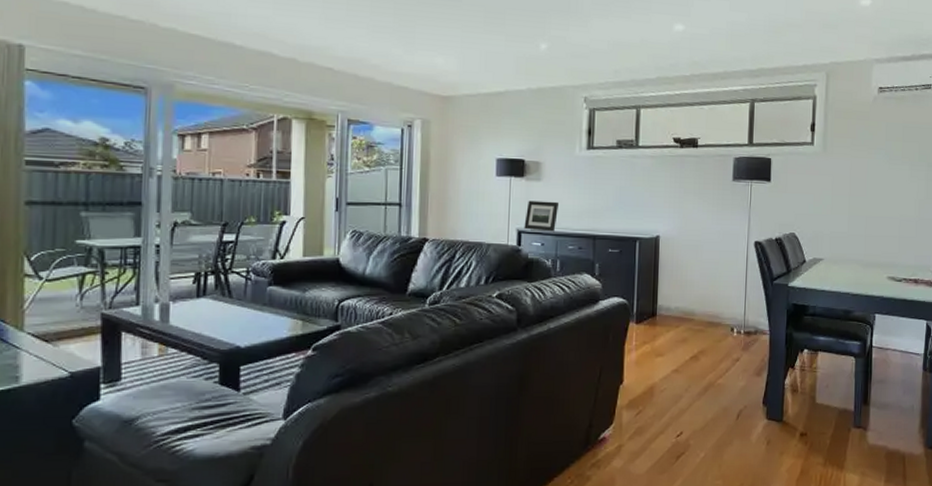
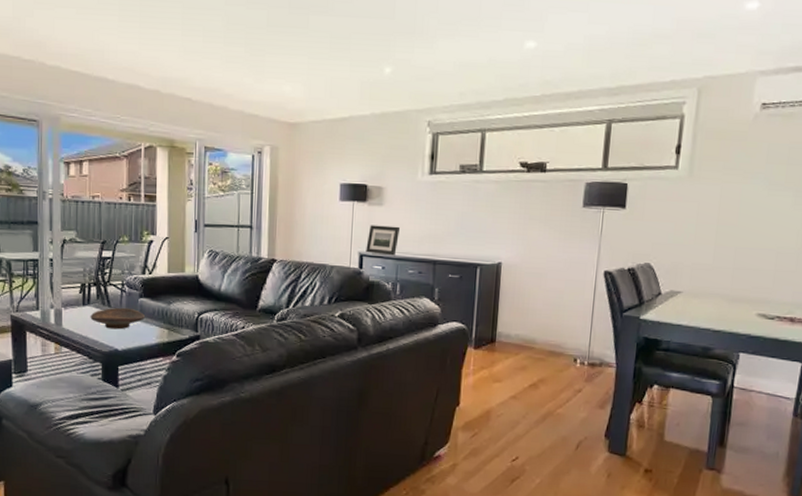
decorative bowl: none [206,298,276,324] -> present [90,307,146,330]

